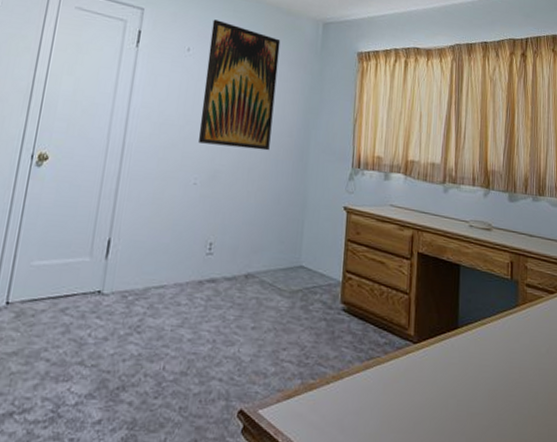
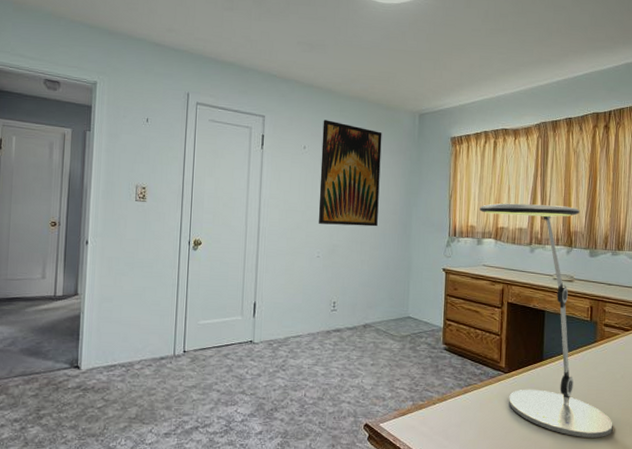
desk lamp: none [387,132,539,432] -> present [479,203,613,438]

